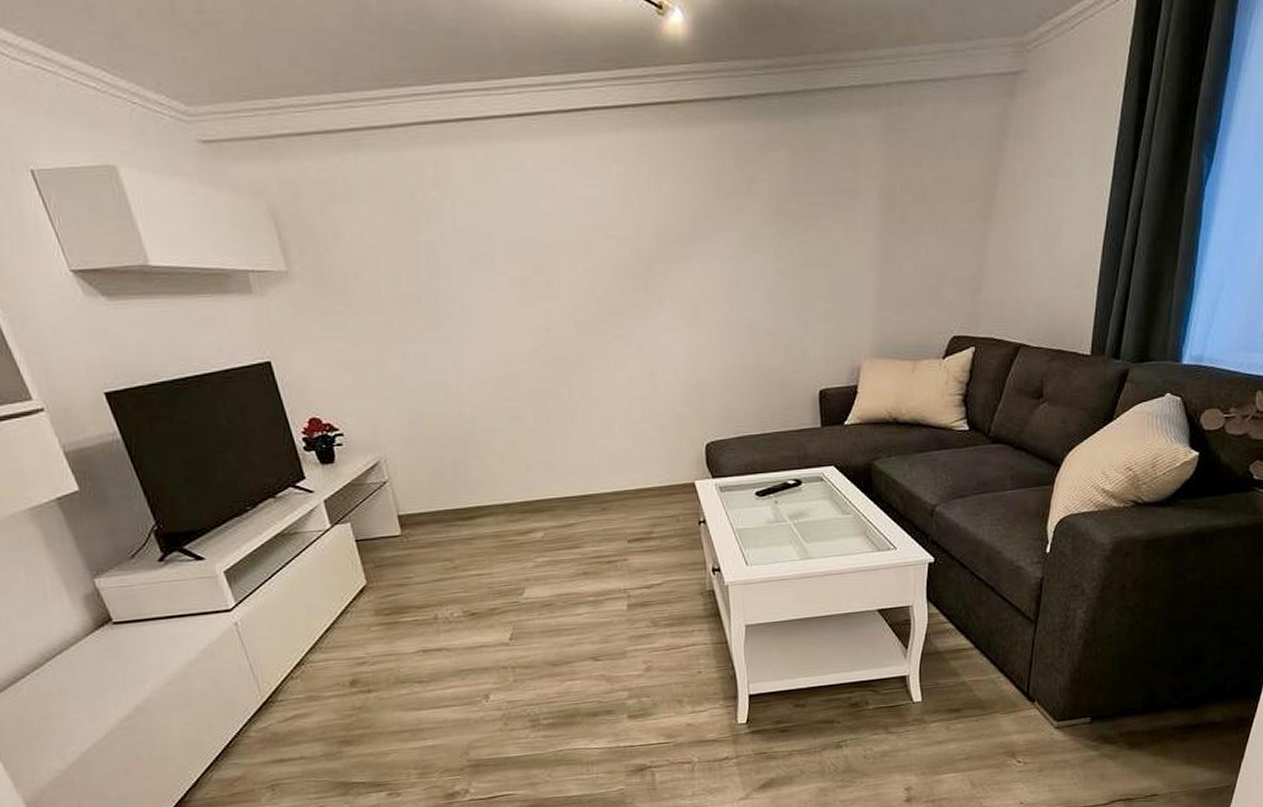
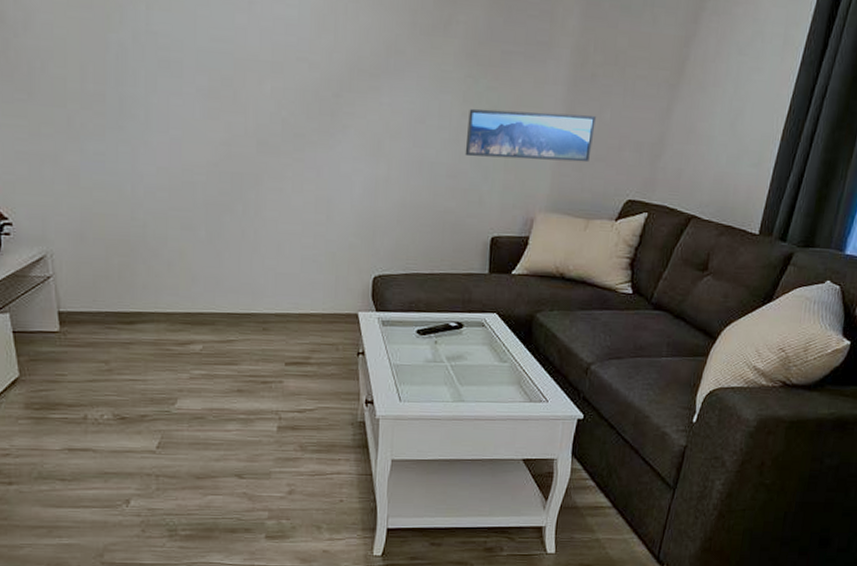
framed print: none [782,257,911,313] -> present [465,109,596,163]

